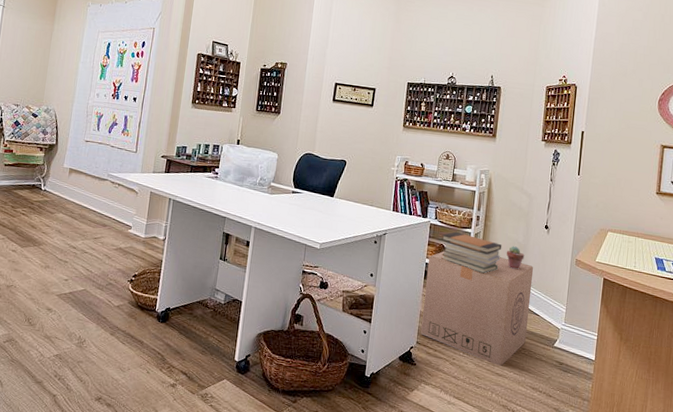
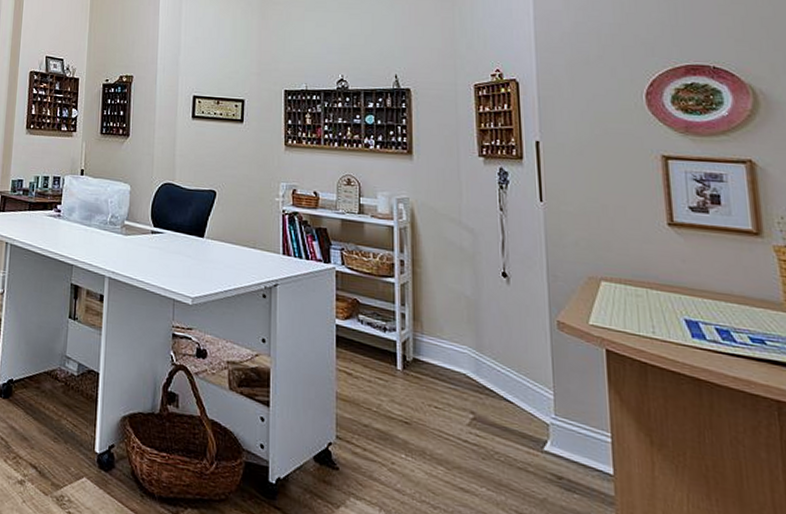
cardboard box: present [421,251,534,366] -> none [339,309,499,477]
book stack: present [441,231,502,274] -> none [354,281,443,341]
potted succulent: present [506,246,525,270] -> none [449,301,478,336]

